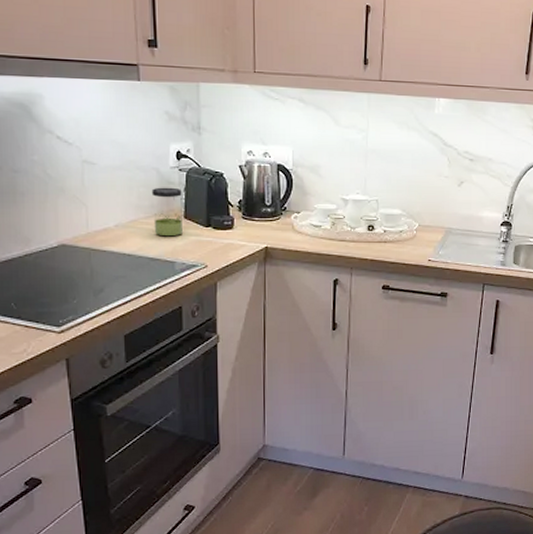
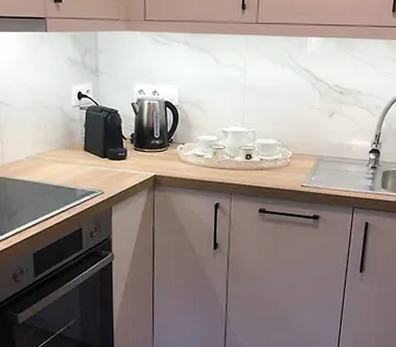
jar: present [151,187,183,235] -> none [56,123,83,166]

